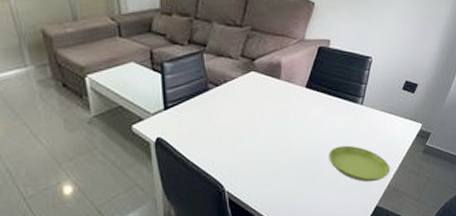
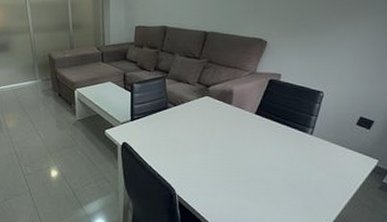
saucer: present [329,145,390,182] -> none [275,170,341,210]

